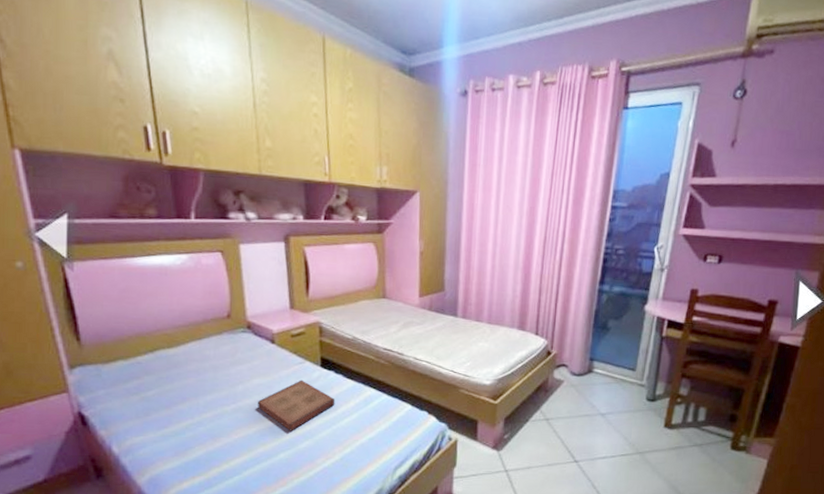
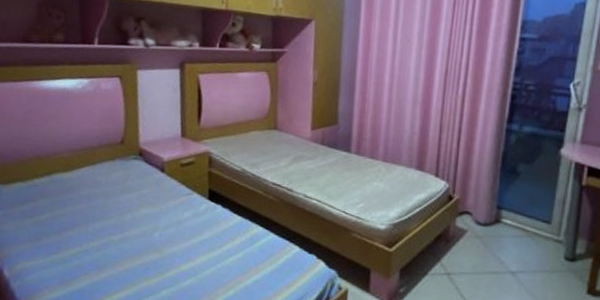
book: present [257,379,335,431] -> none [143,212,221,267]

